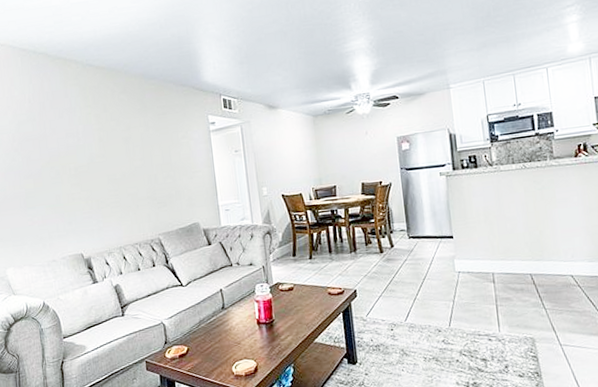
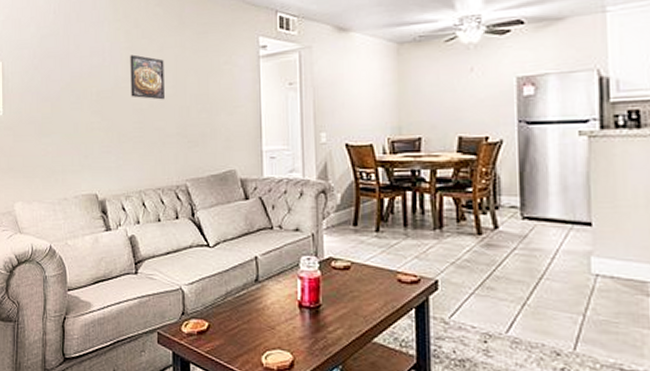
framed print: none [101,134,135,171] -> present [130,54,164,100]

